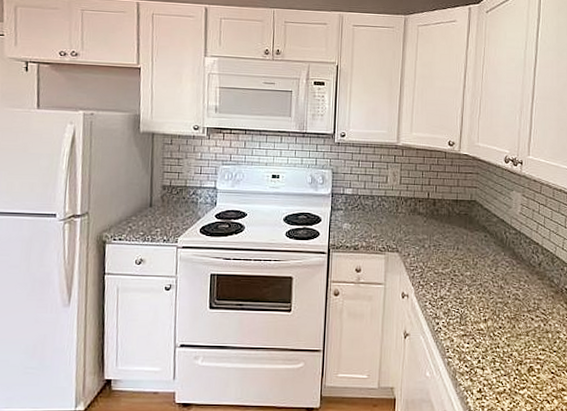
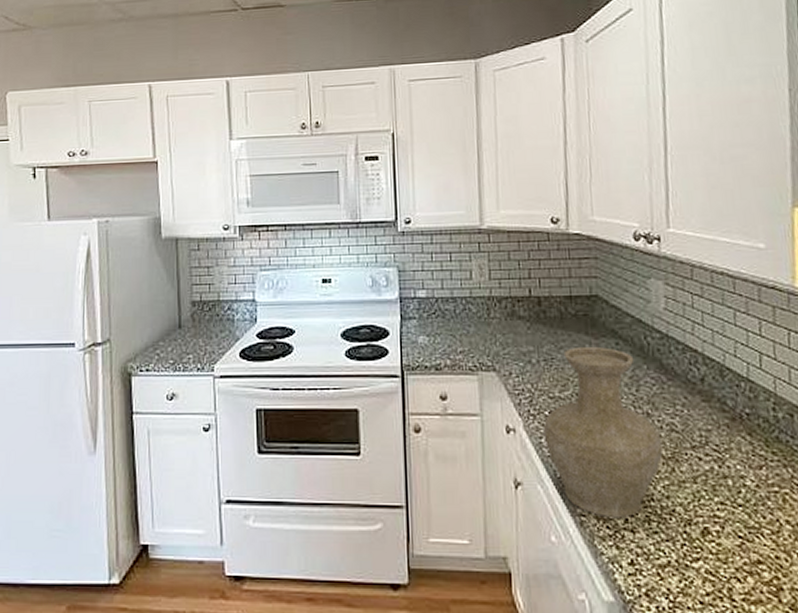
vase: none [428,237,509,360] -> present [543,346,663,519]

